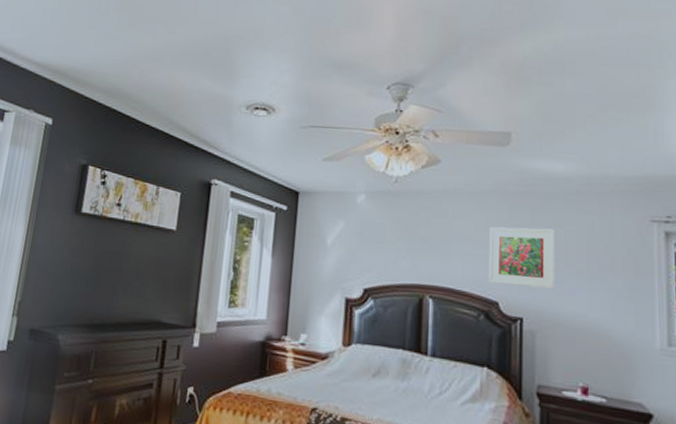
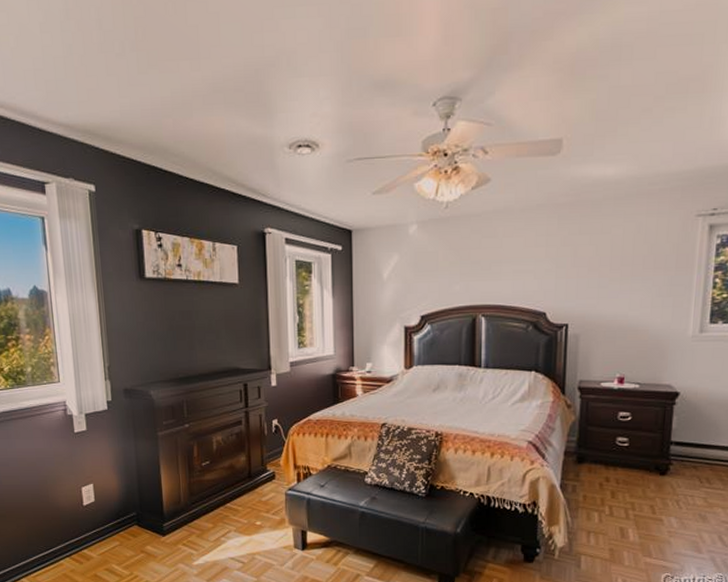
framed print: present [489,226,555,289] -> none [537,236,602,296]

